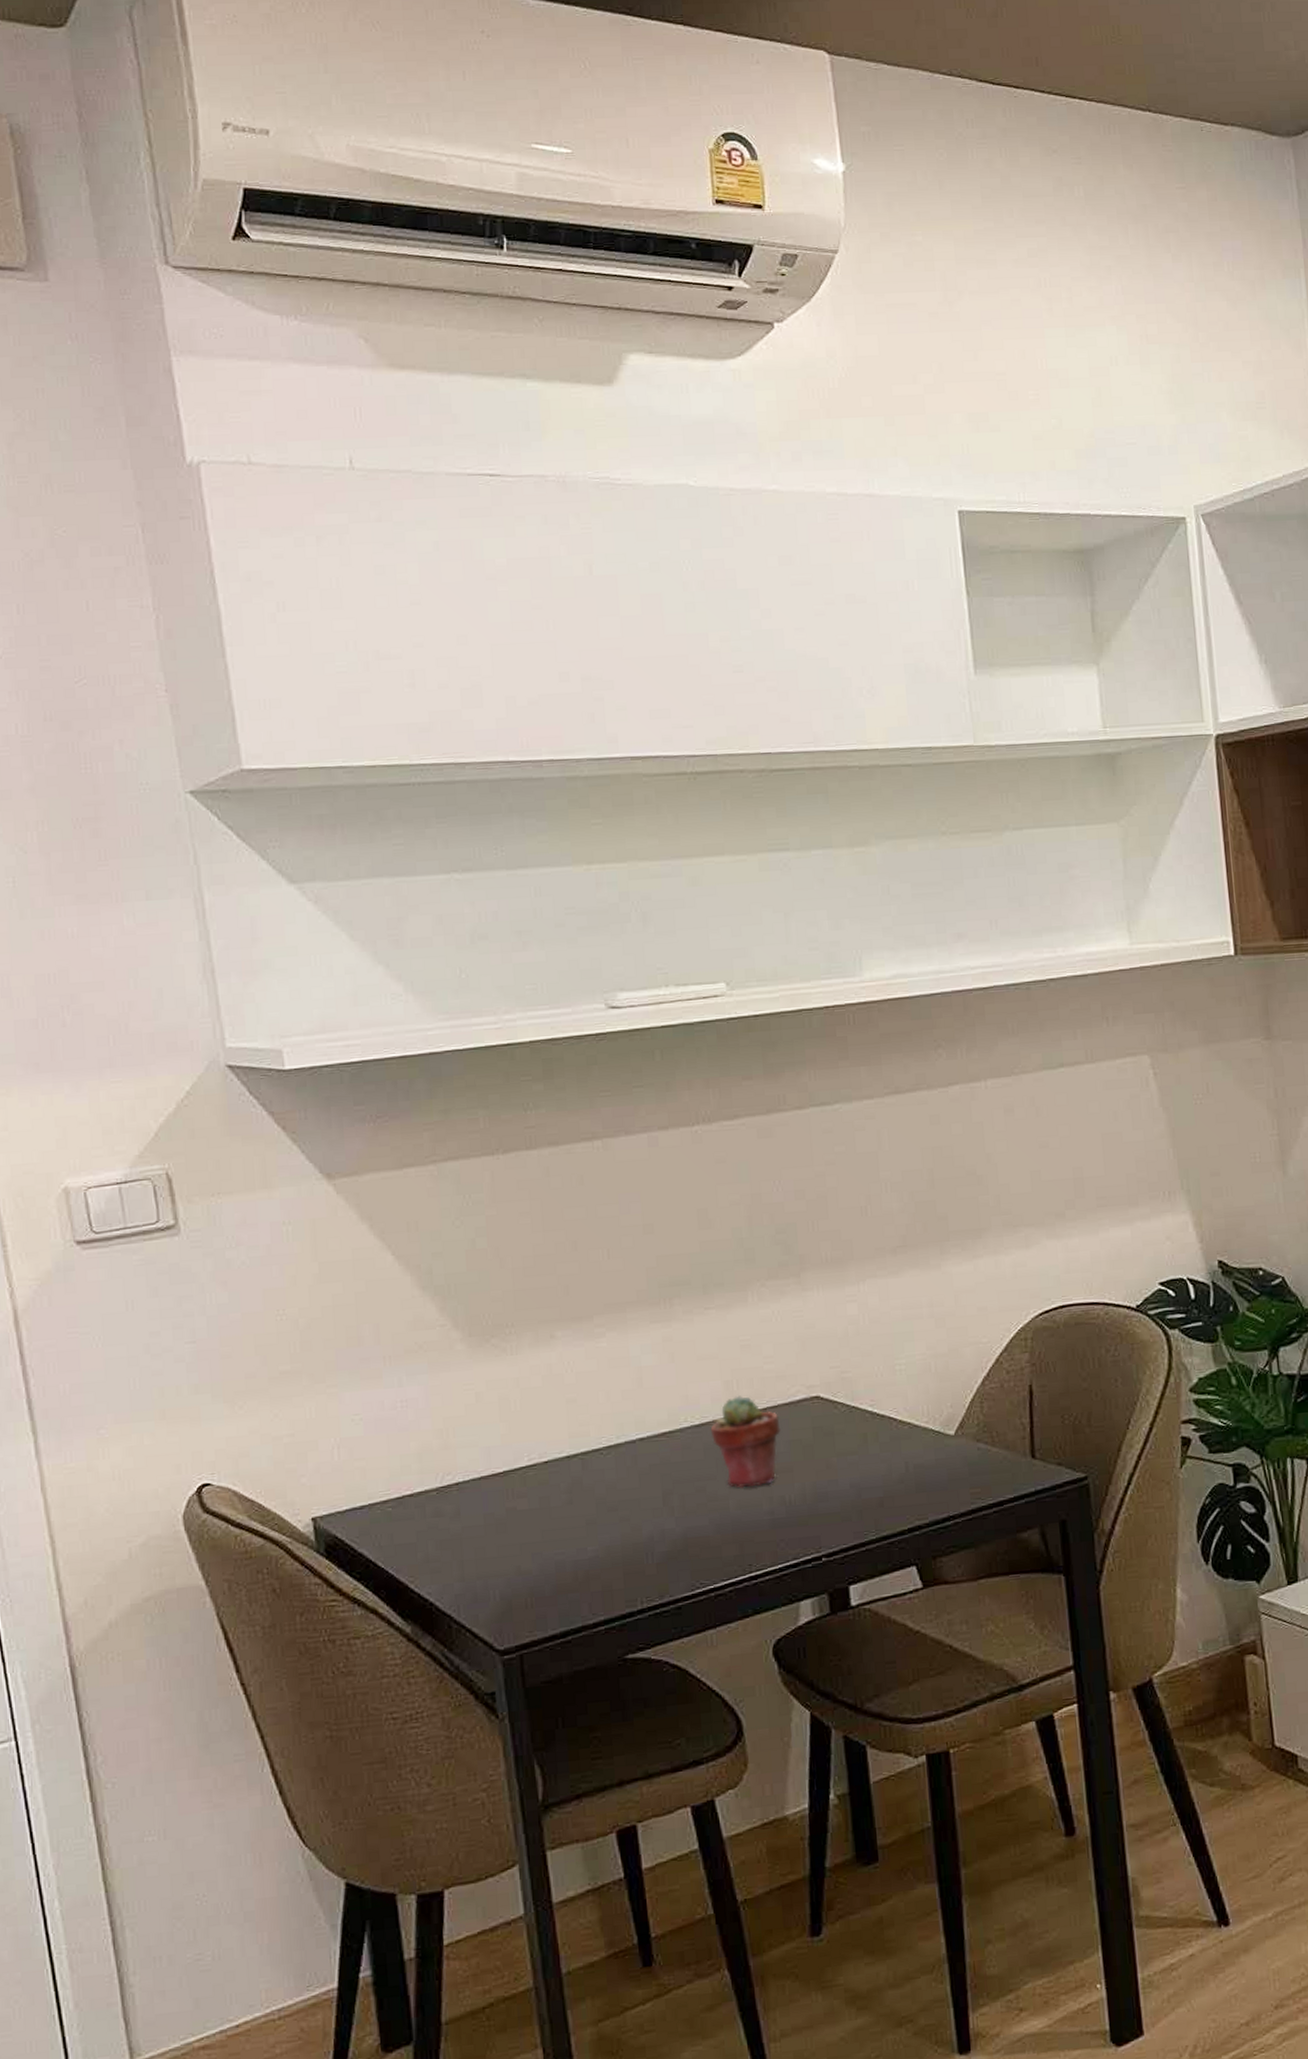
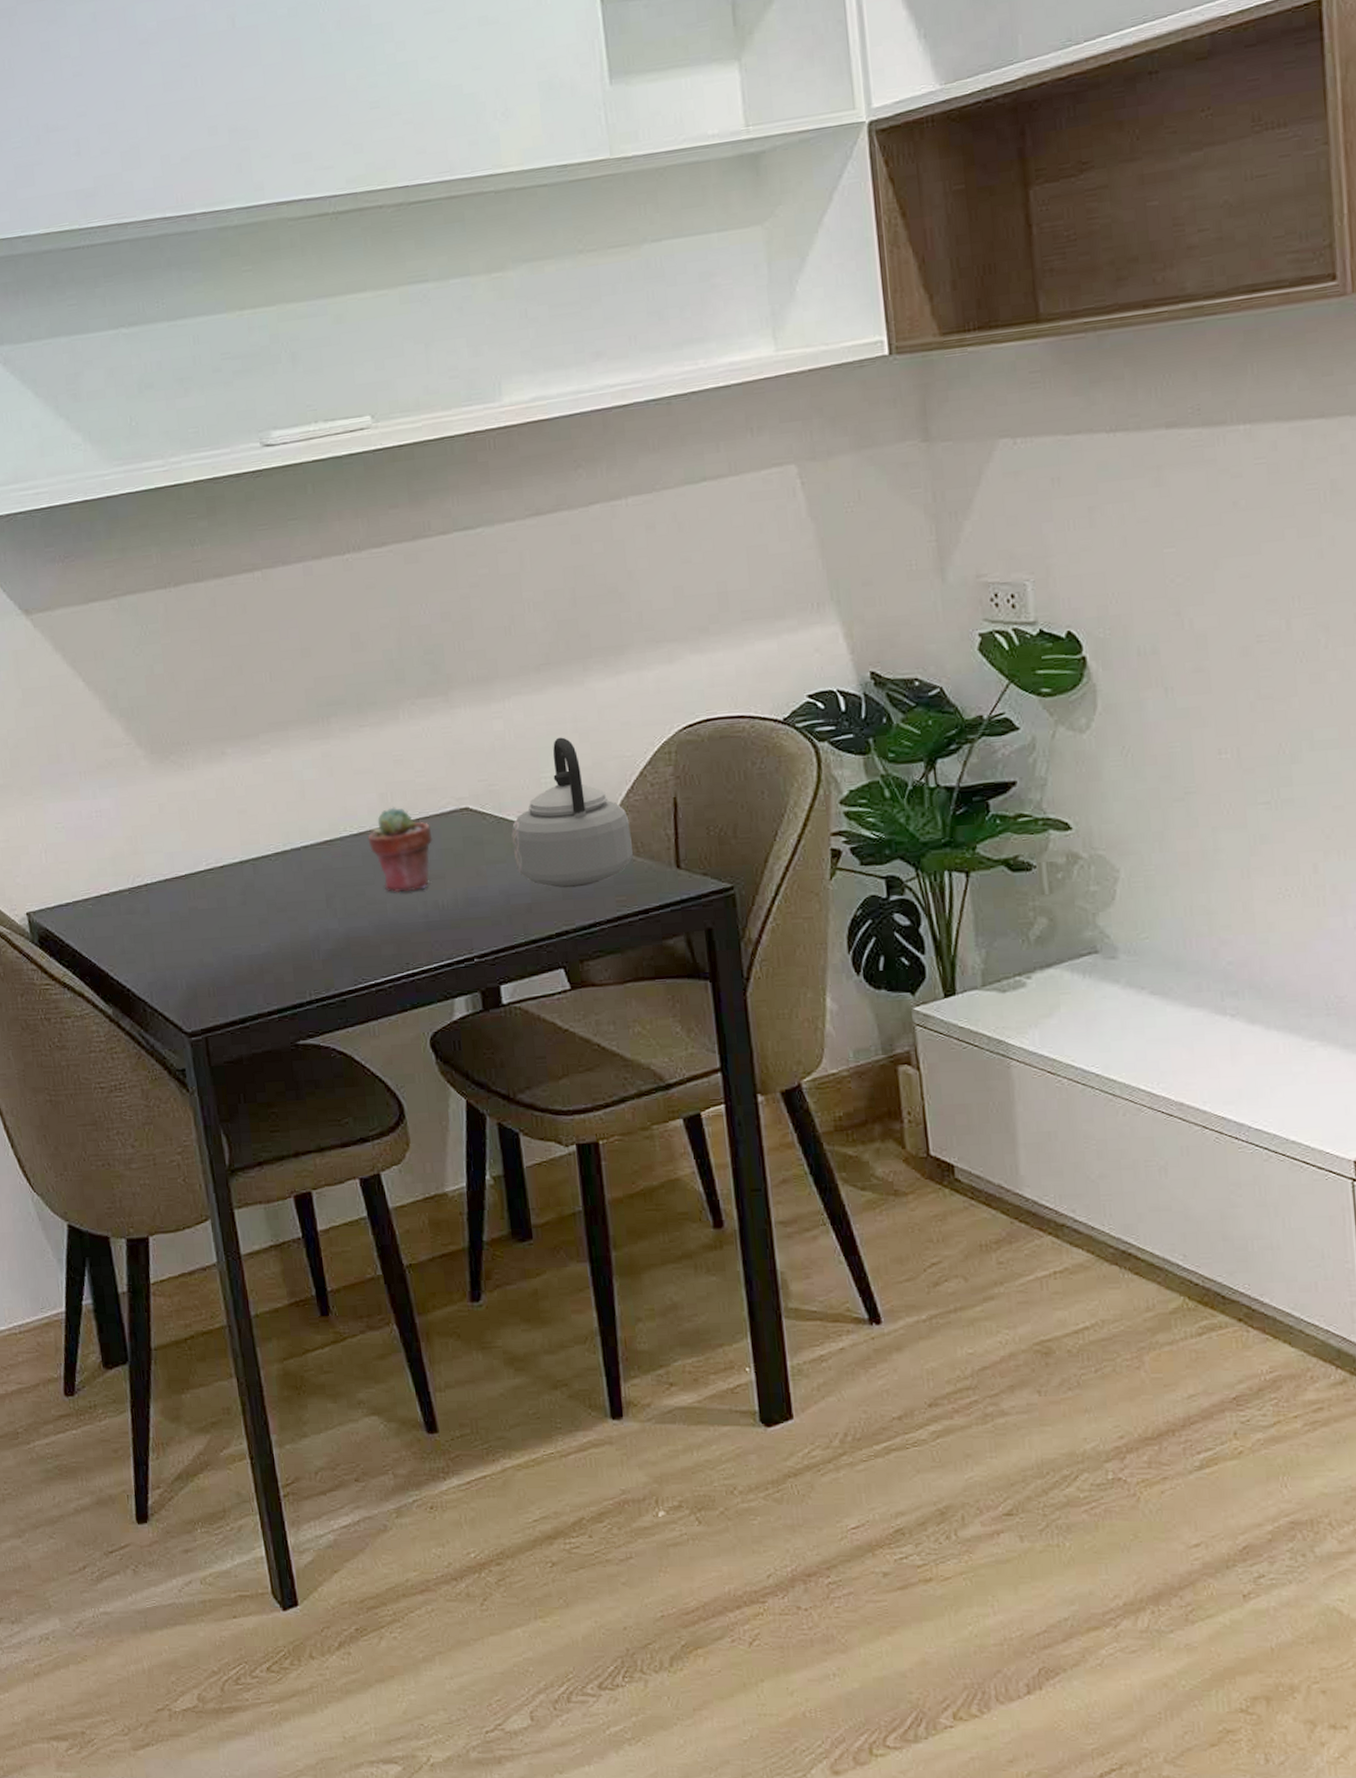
teapot: none [864,1322,989,1481] -> present [511,737,634,888]

